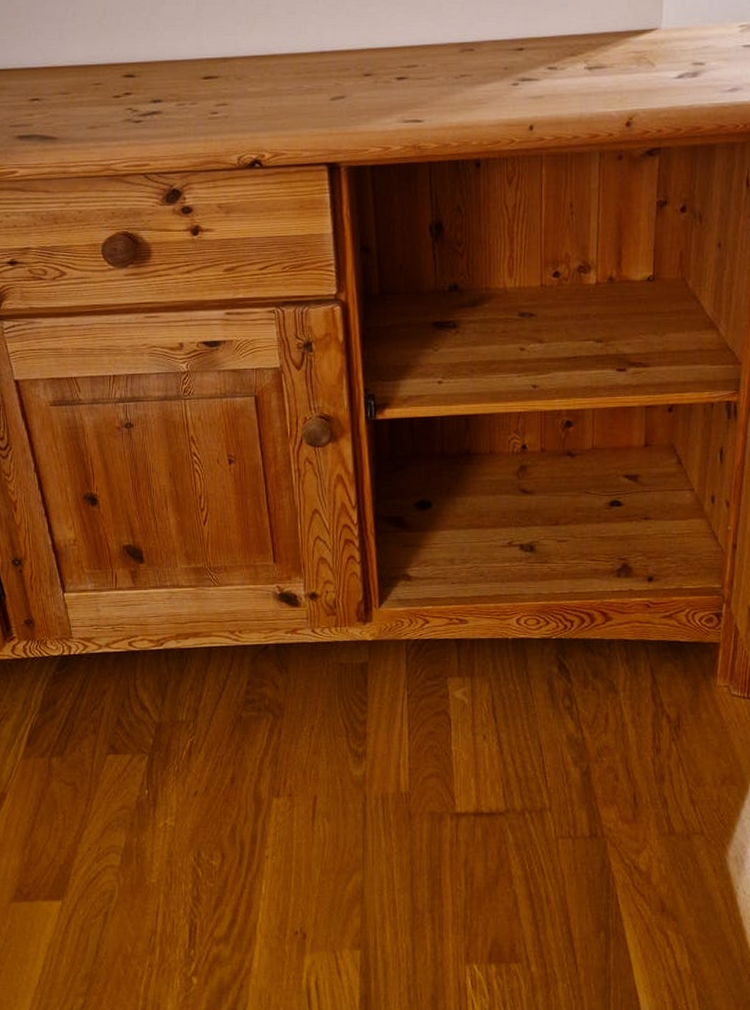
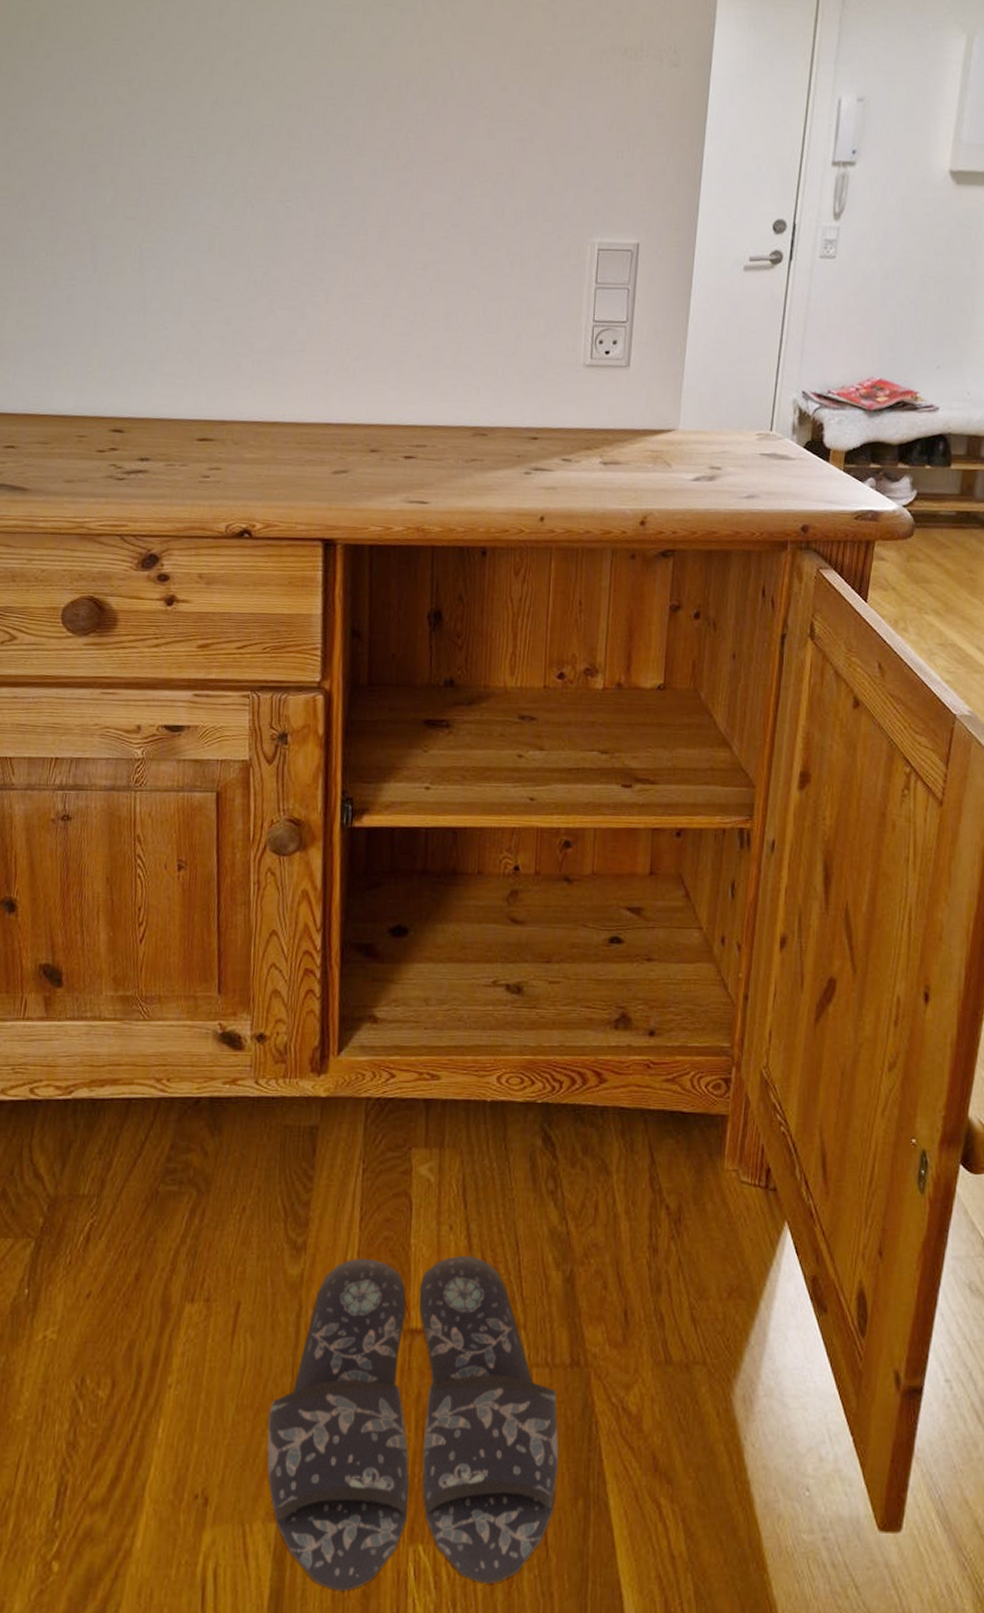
slippers: none [347,758,583,996] -> present [267,1256,559,1591]

